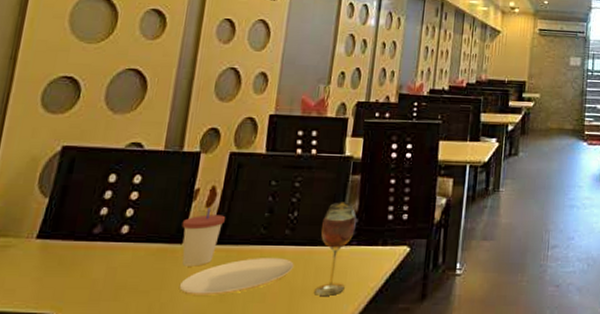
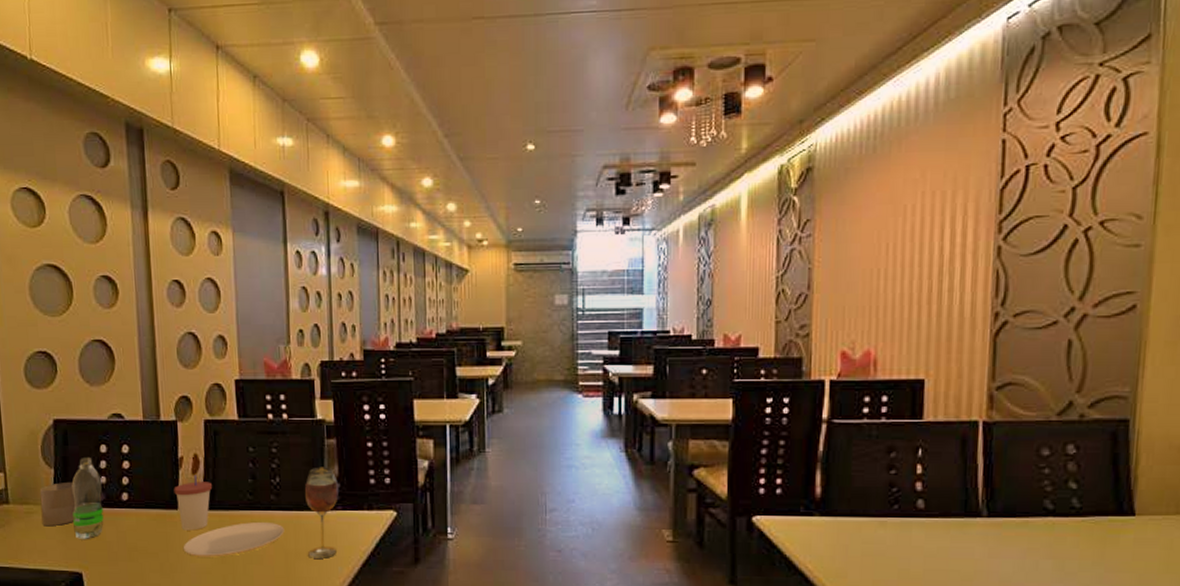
cup: none [17,212,68,262] -> present [39,481,75,527]
bottle: none [55,187,103,278] -> present [71,458,104,540]

